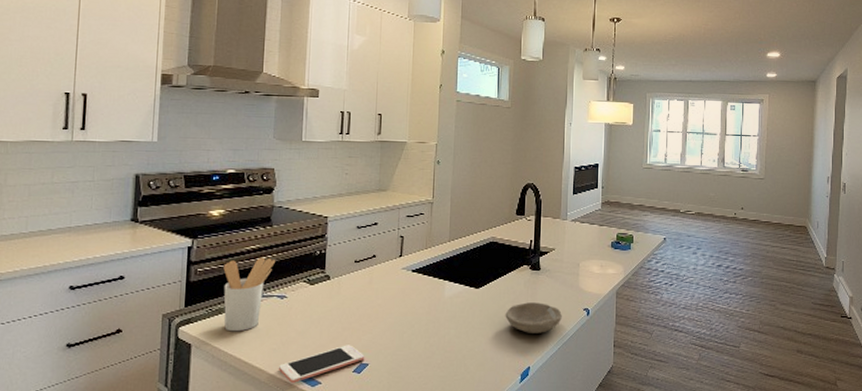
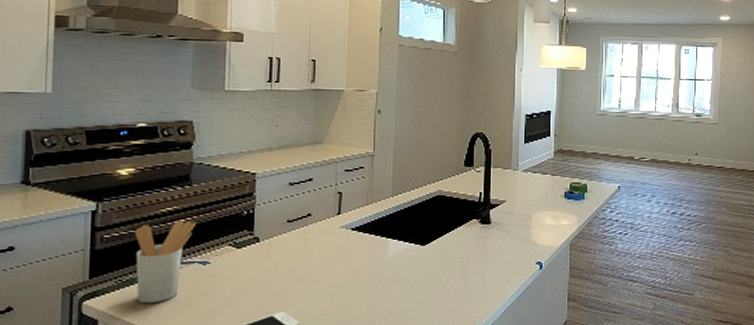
bowl: present [505,302,562,333] -> none [453,258,514,290]

